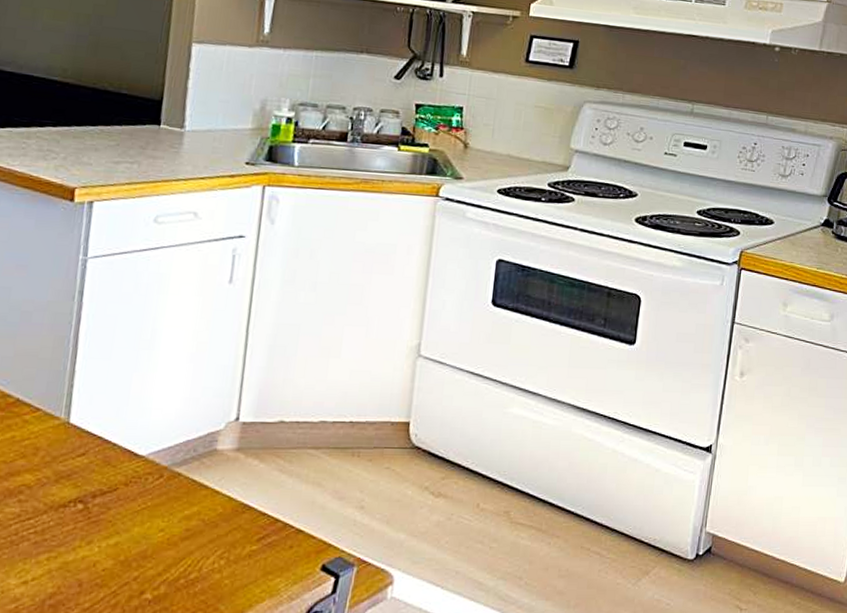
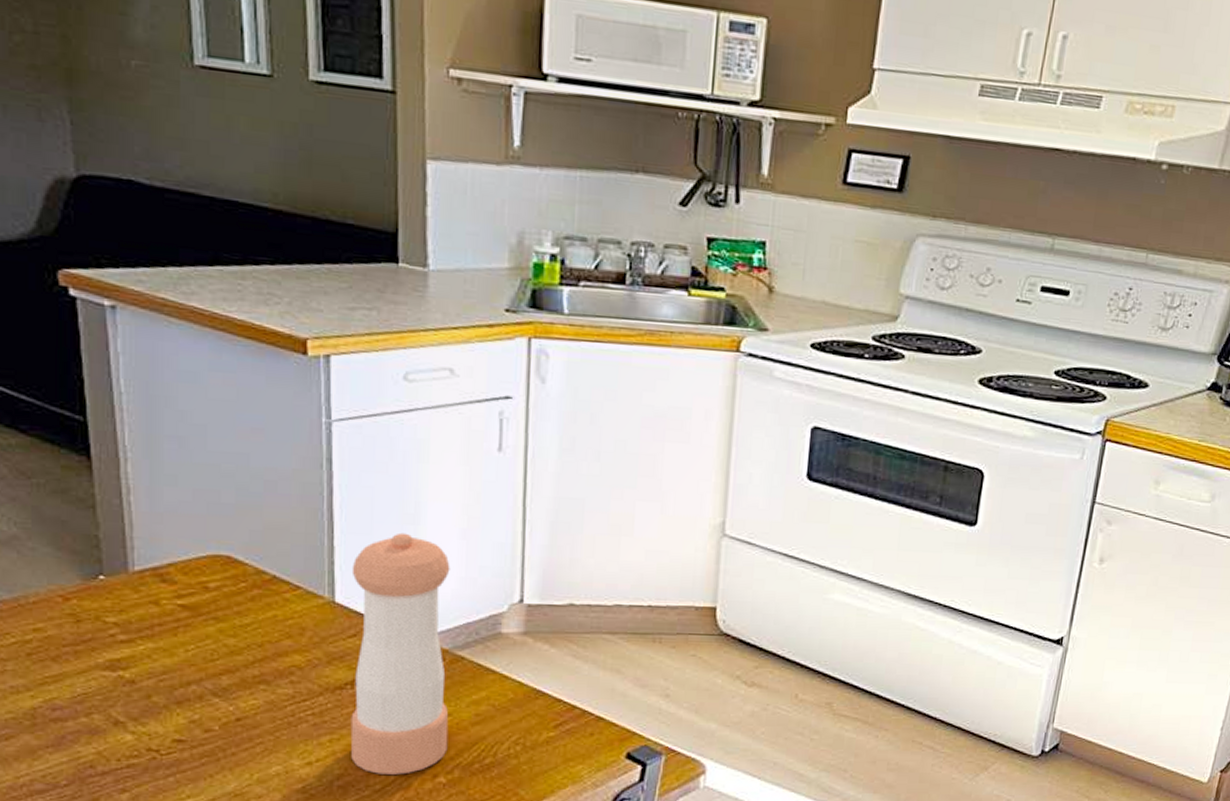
pepper shaker: none [65,357,177,592] -> present [350,532,450,775]

